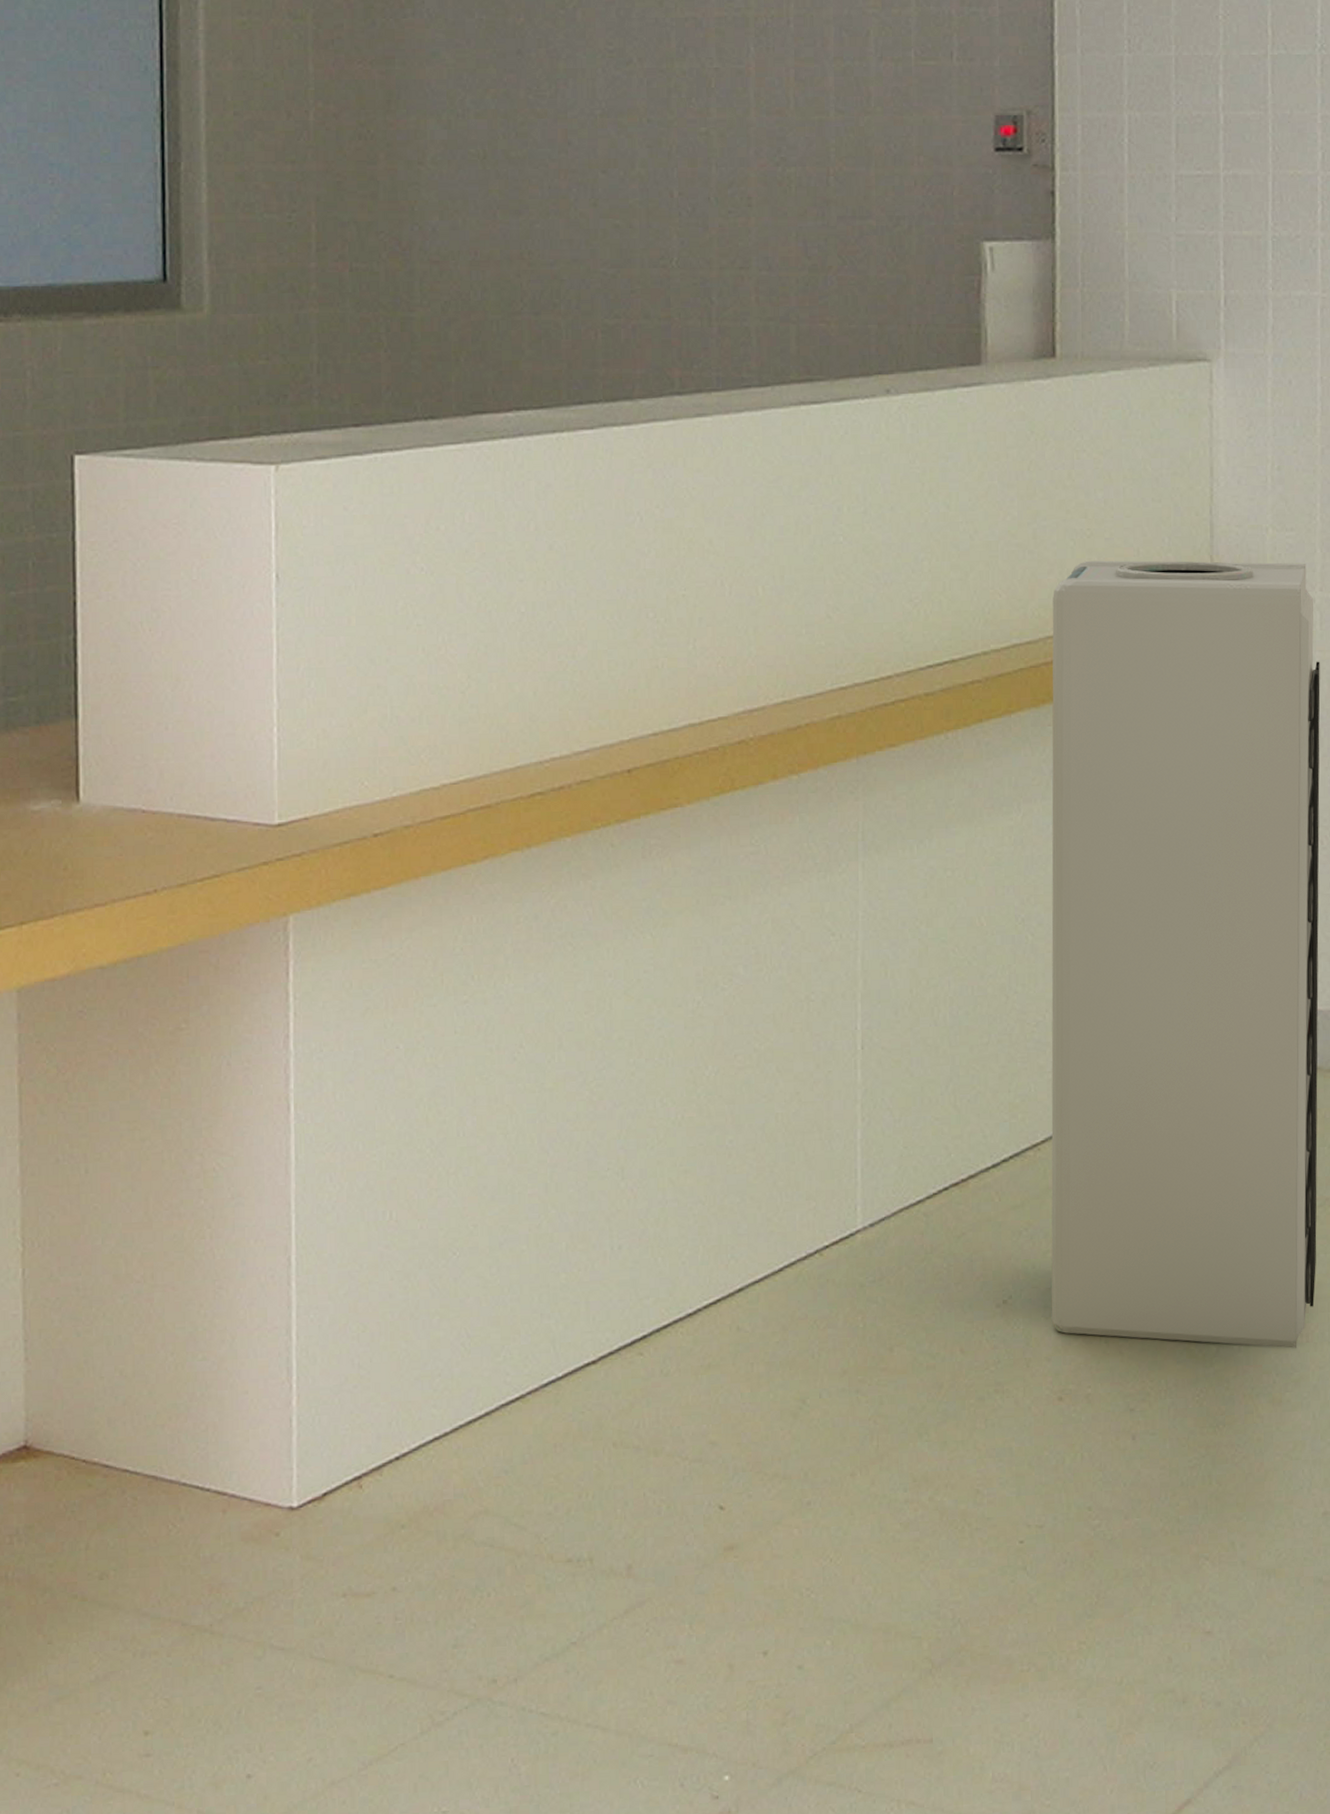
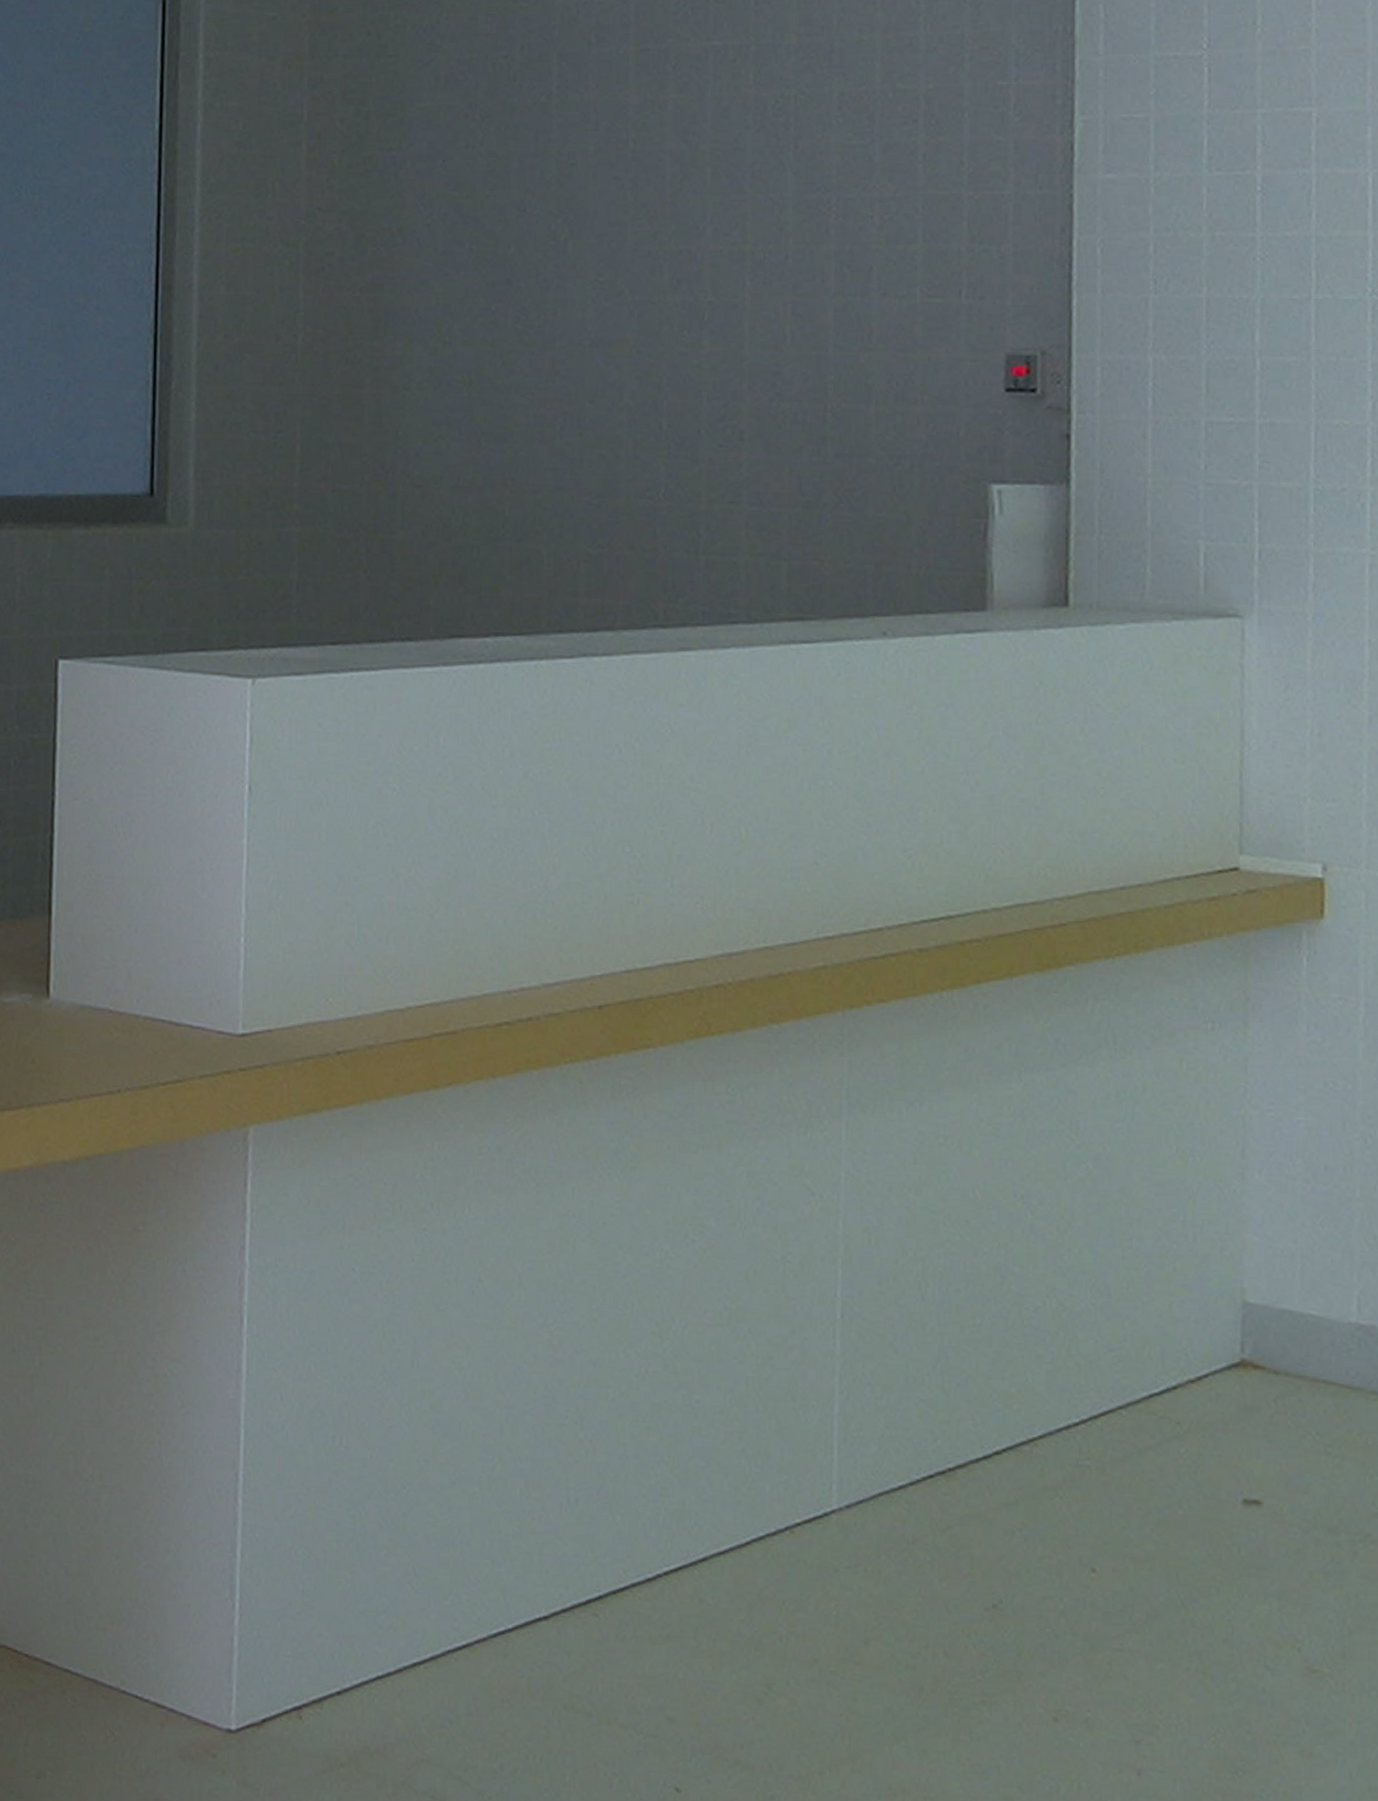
water cooler: present [1051,560,1321,1348] -> none [1046,821,1365,1697]

